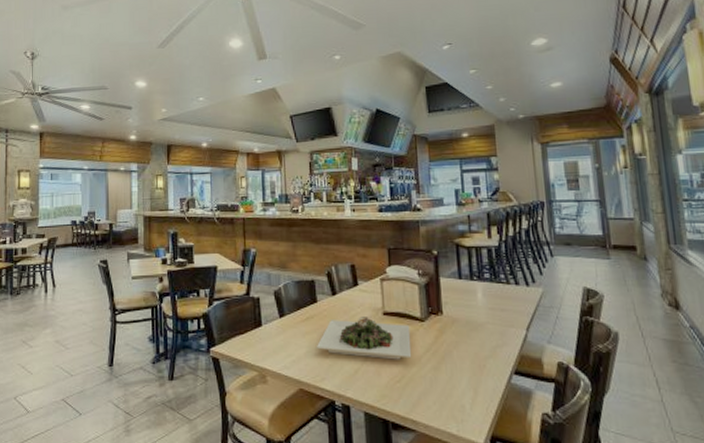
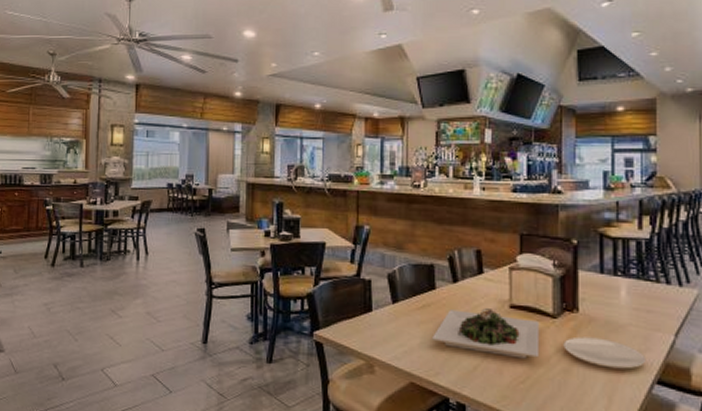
plate: none [432,336,504,363] -> present [563,336,647,370]

